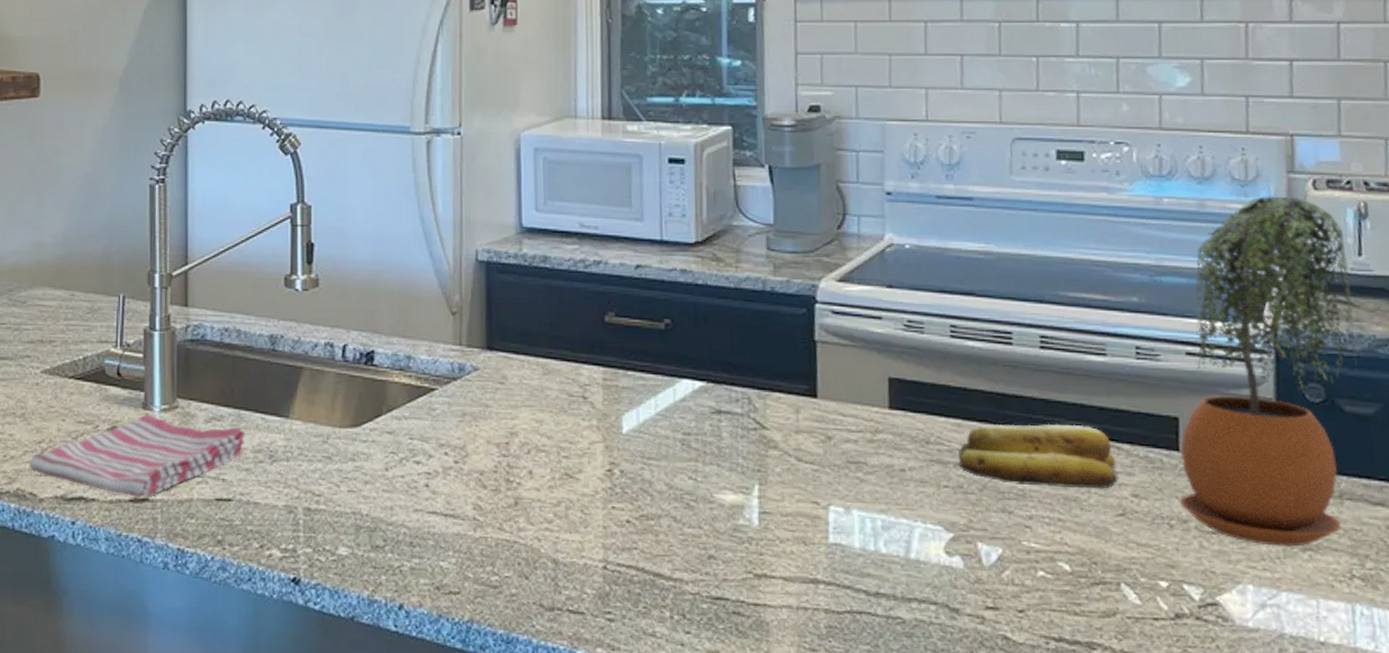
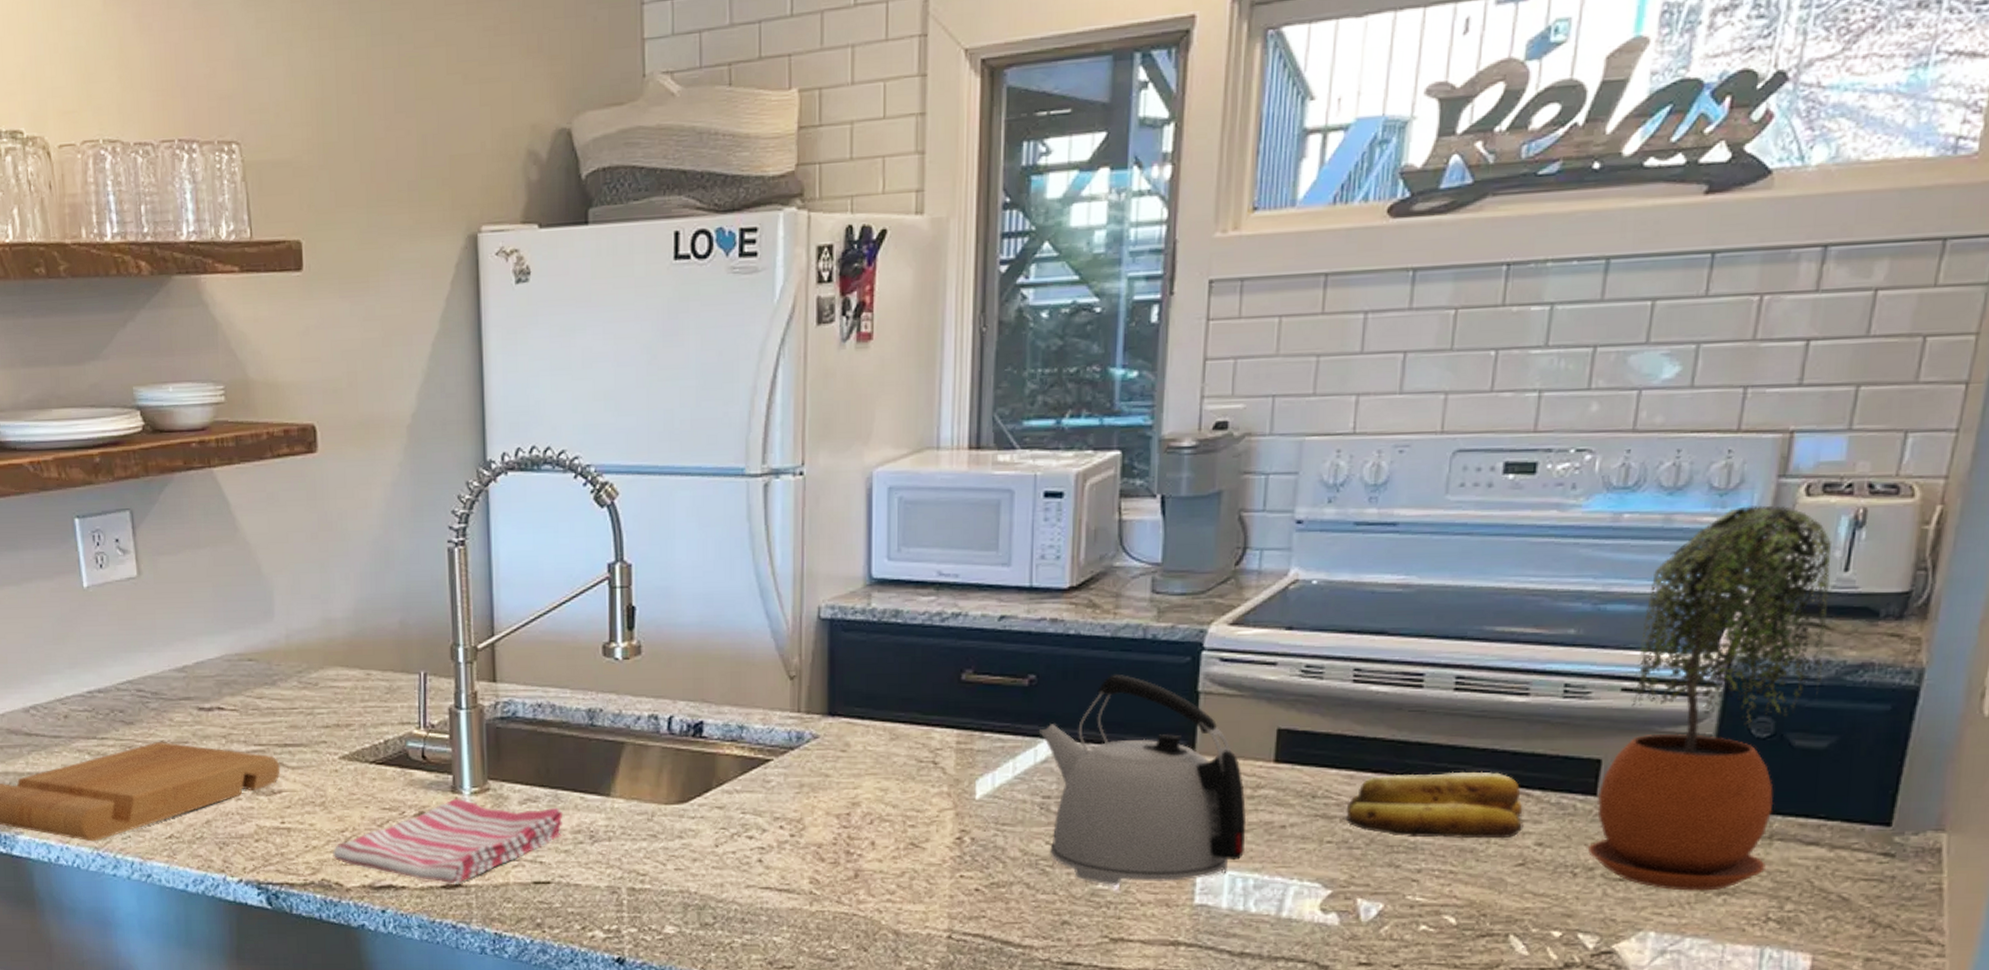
kettle: none [676,322,871,523] -> present [1038,675,1247,887]

